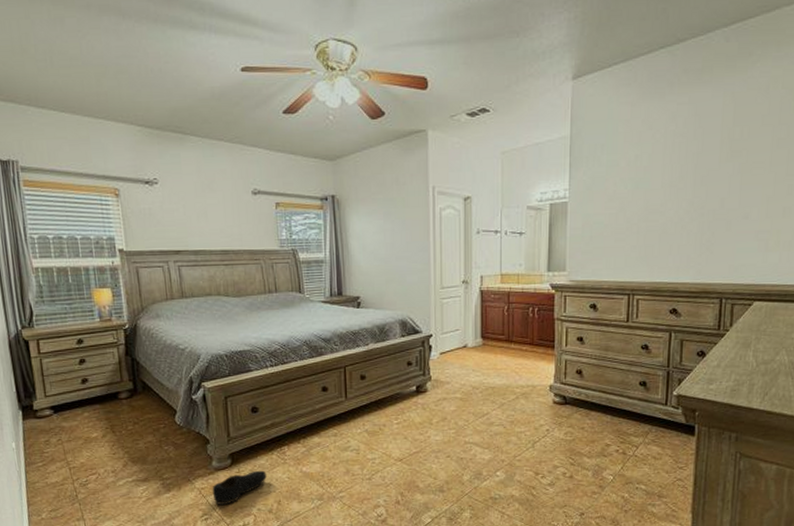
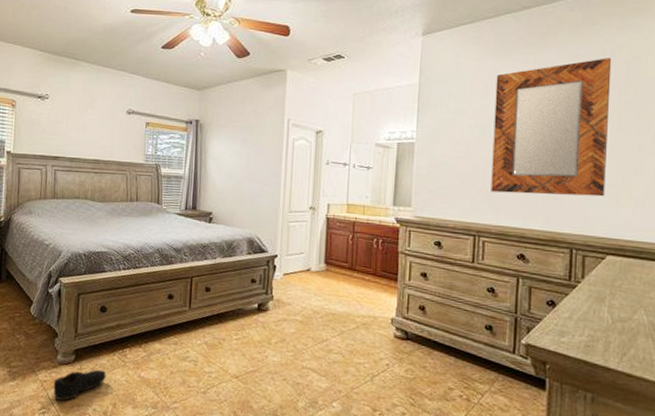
home mirror: none [644,93,766,248] -> present [491,58,612,197]

